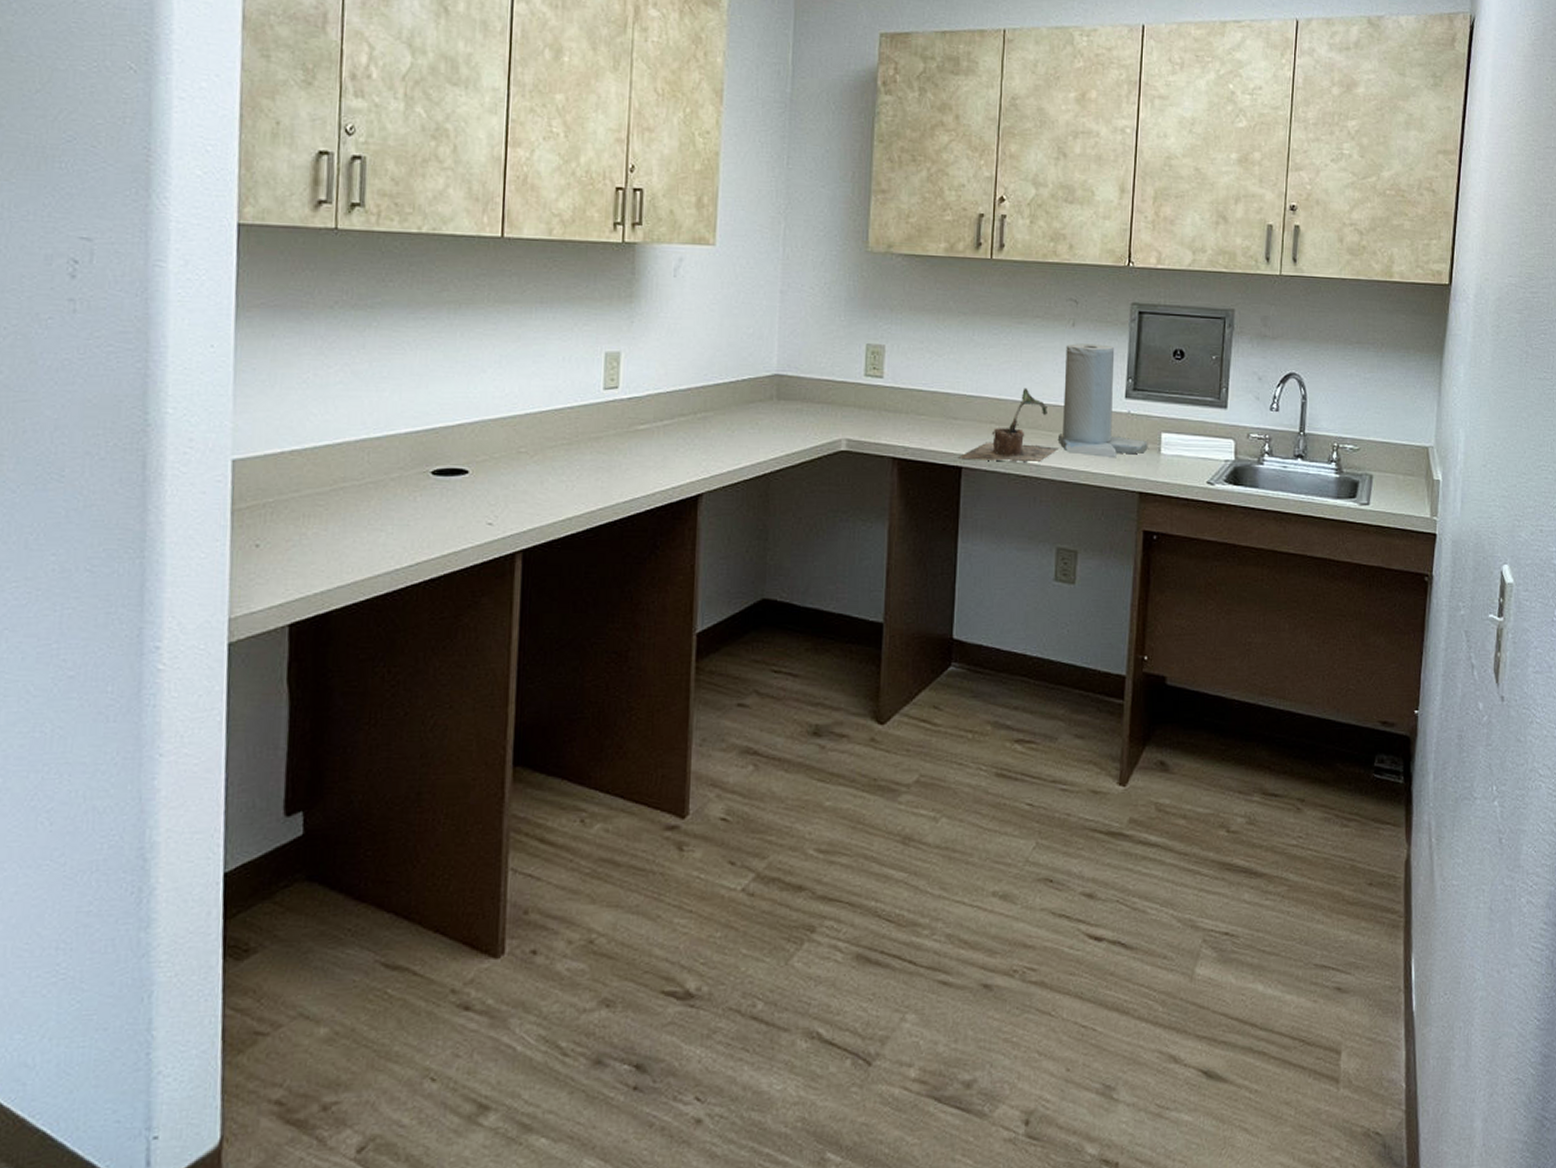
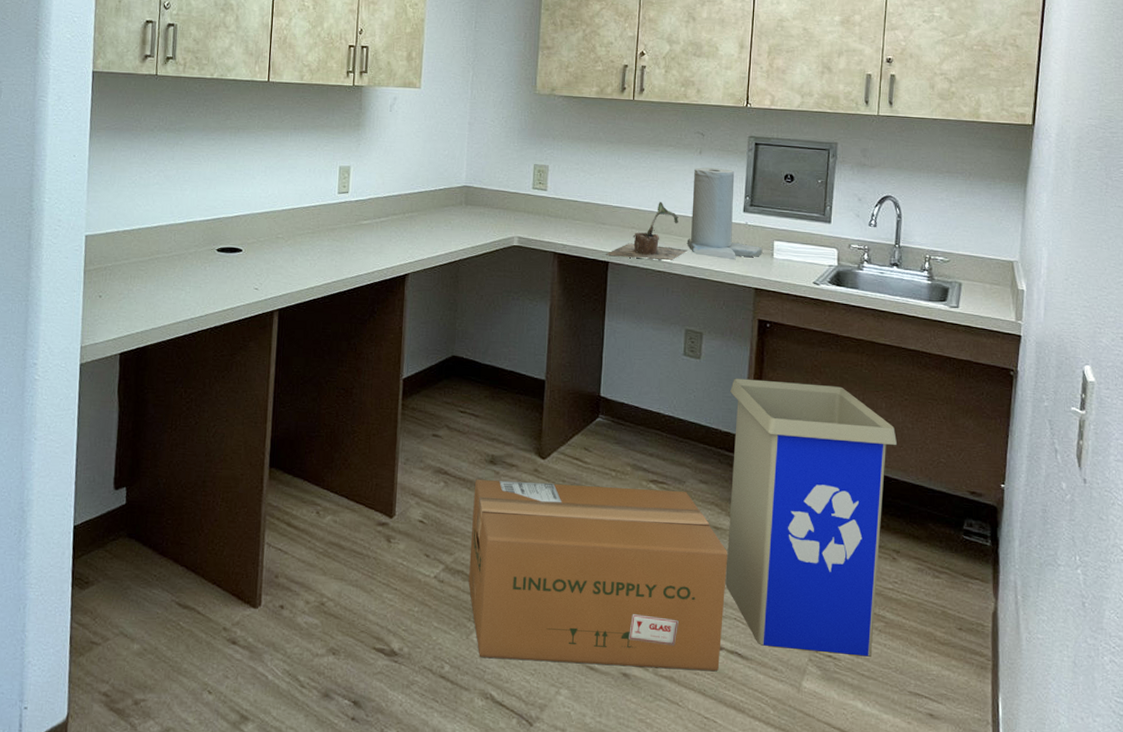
box: none [787,751,1109,986] -> present [468,480,728,671]
recycling bin: none [1106,605,1302,931] -> present [725,378,898,657]

